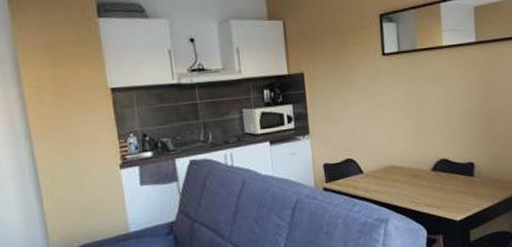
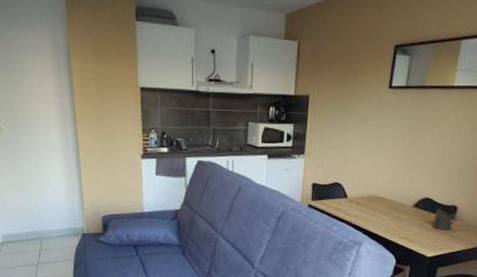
cup: none [453,168,477,190] -> present [431,209,458,231]

